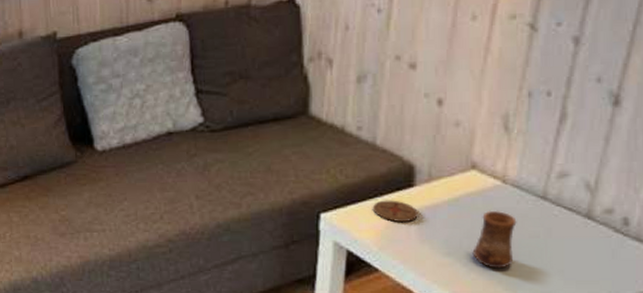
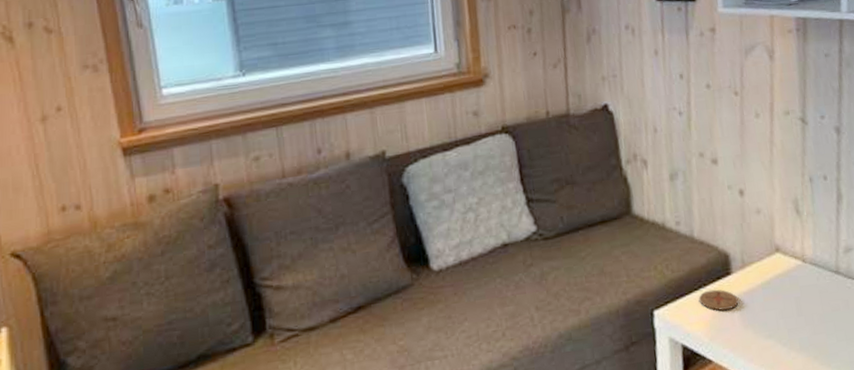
cup: present [472,210,517,269] -> none [788,288,823,346]

